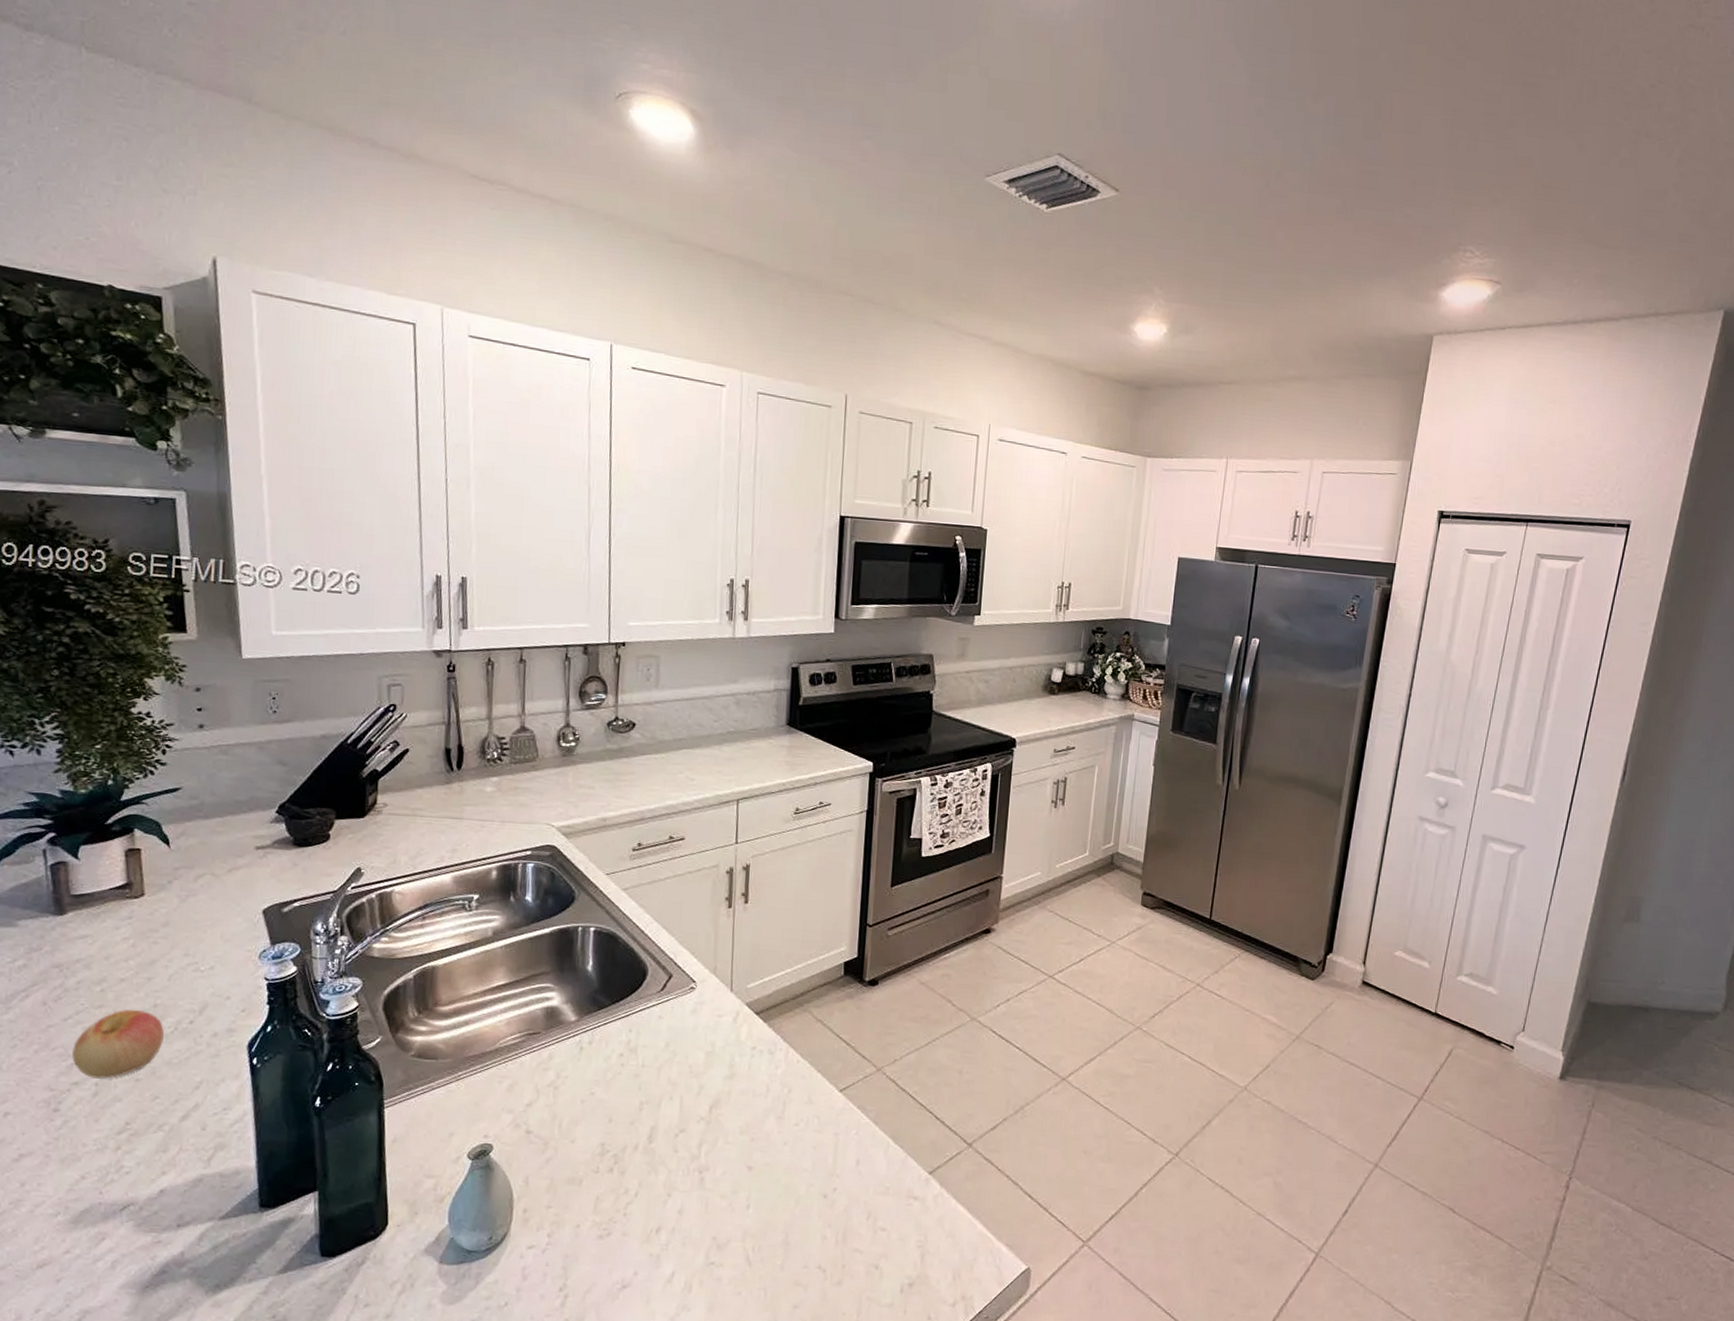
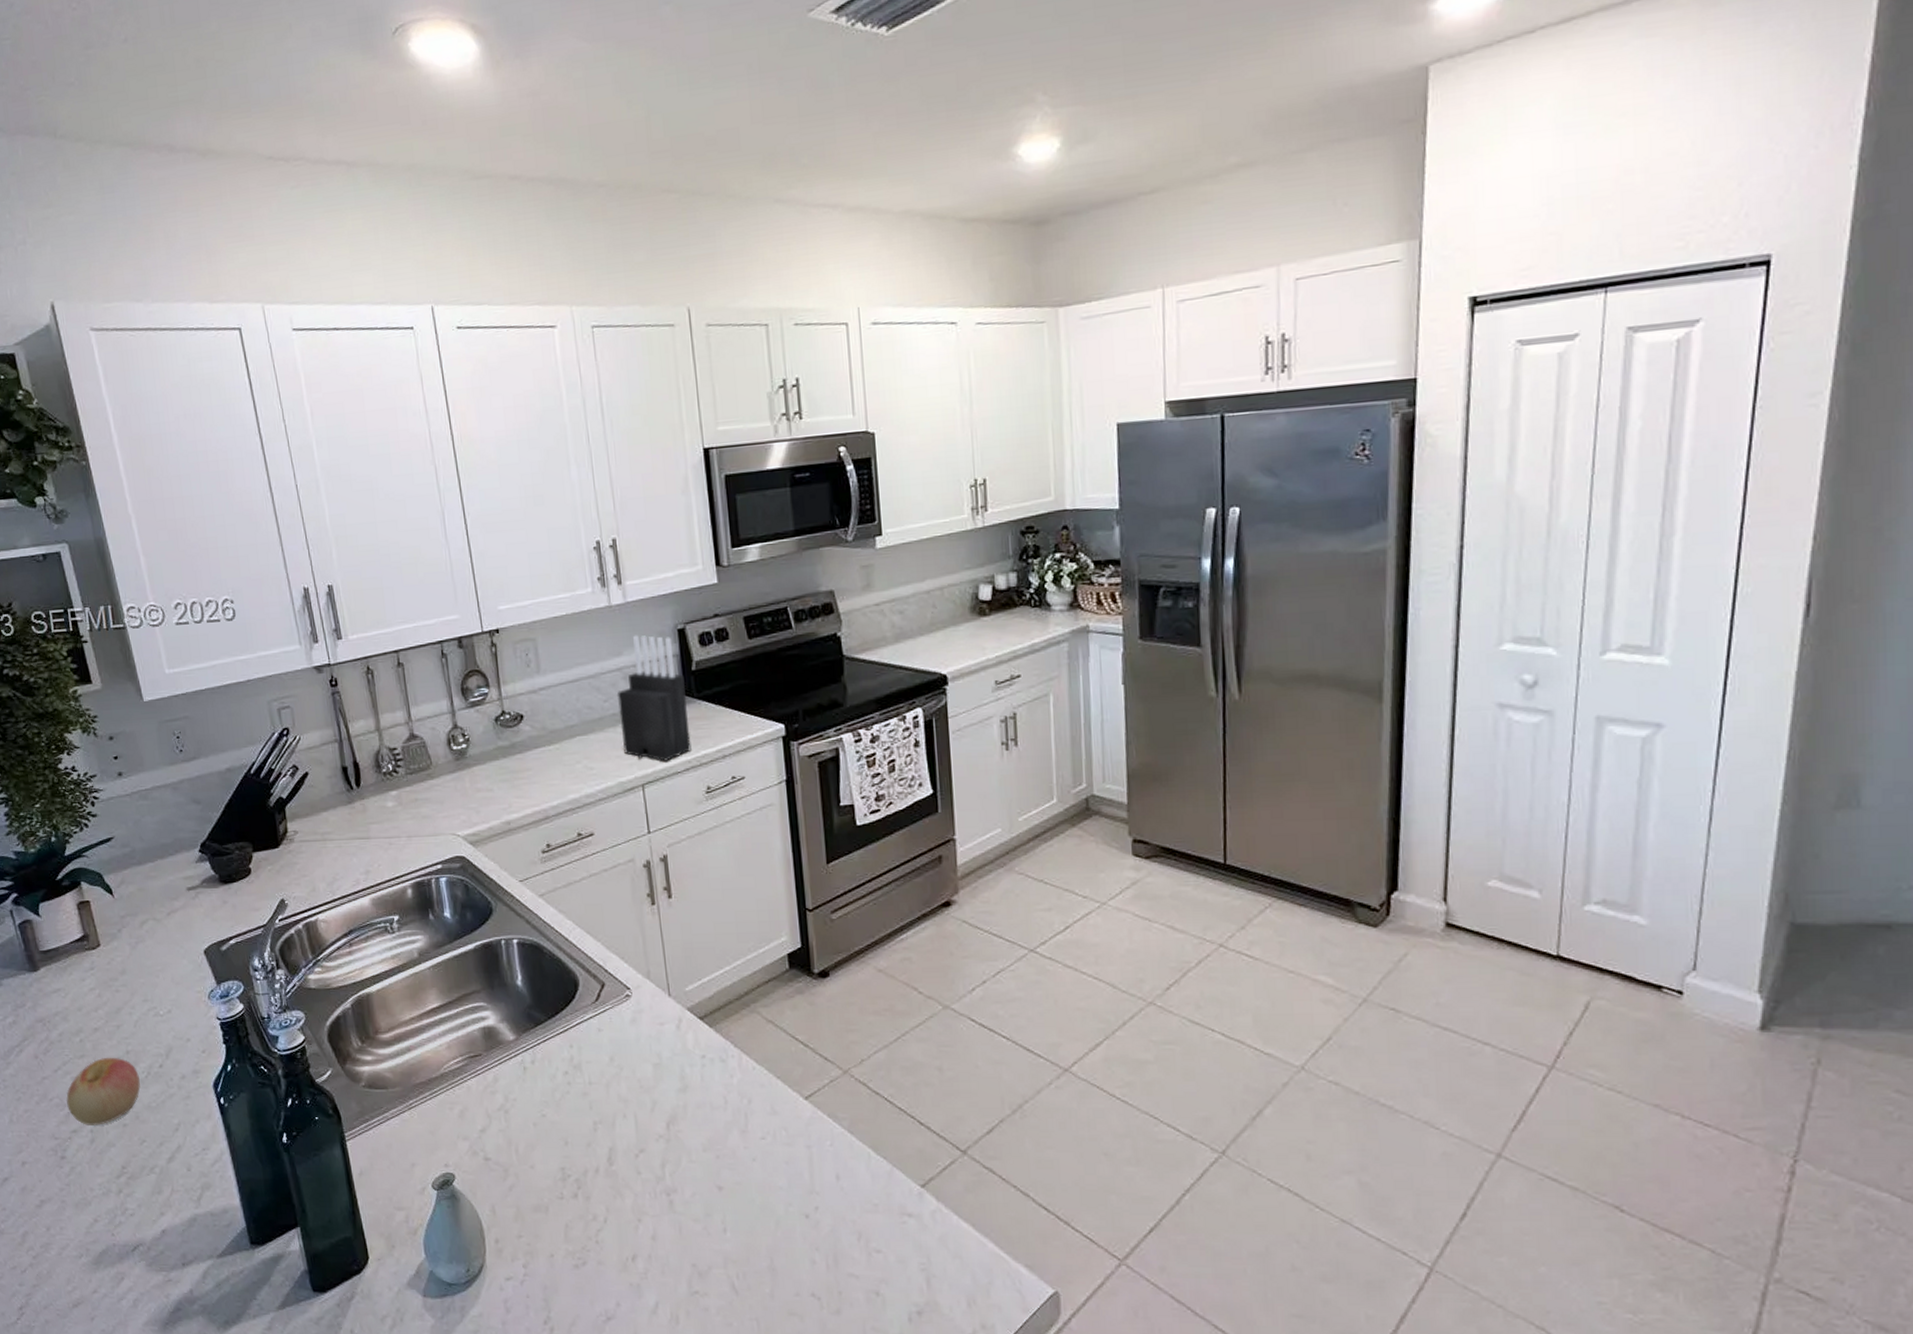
knife block: none [724,666,792,782] -> present [616,635,692,761]

